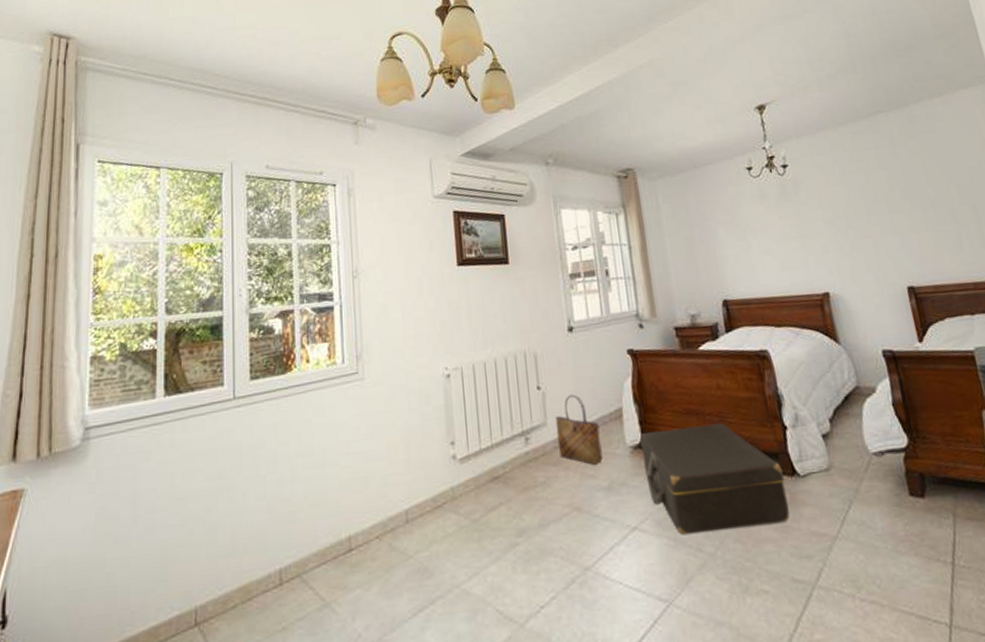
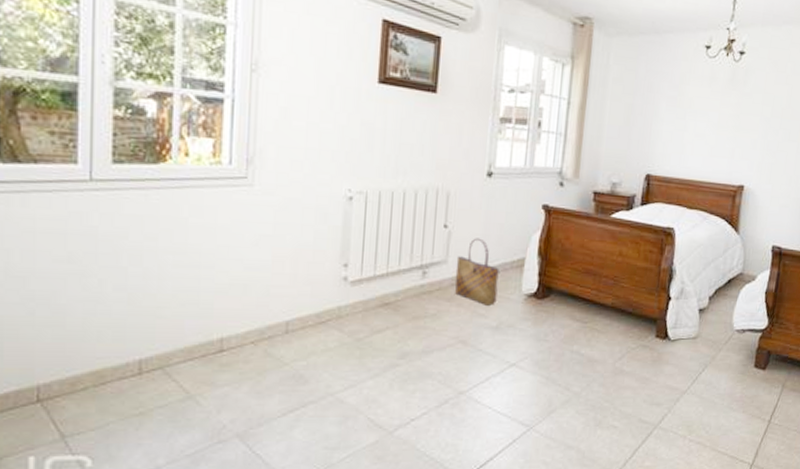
suitcase: present [639,423,790,534] -> none [534,283,657,375]

